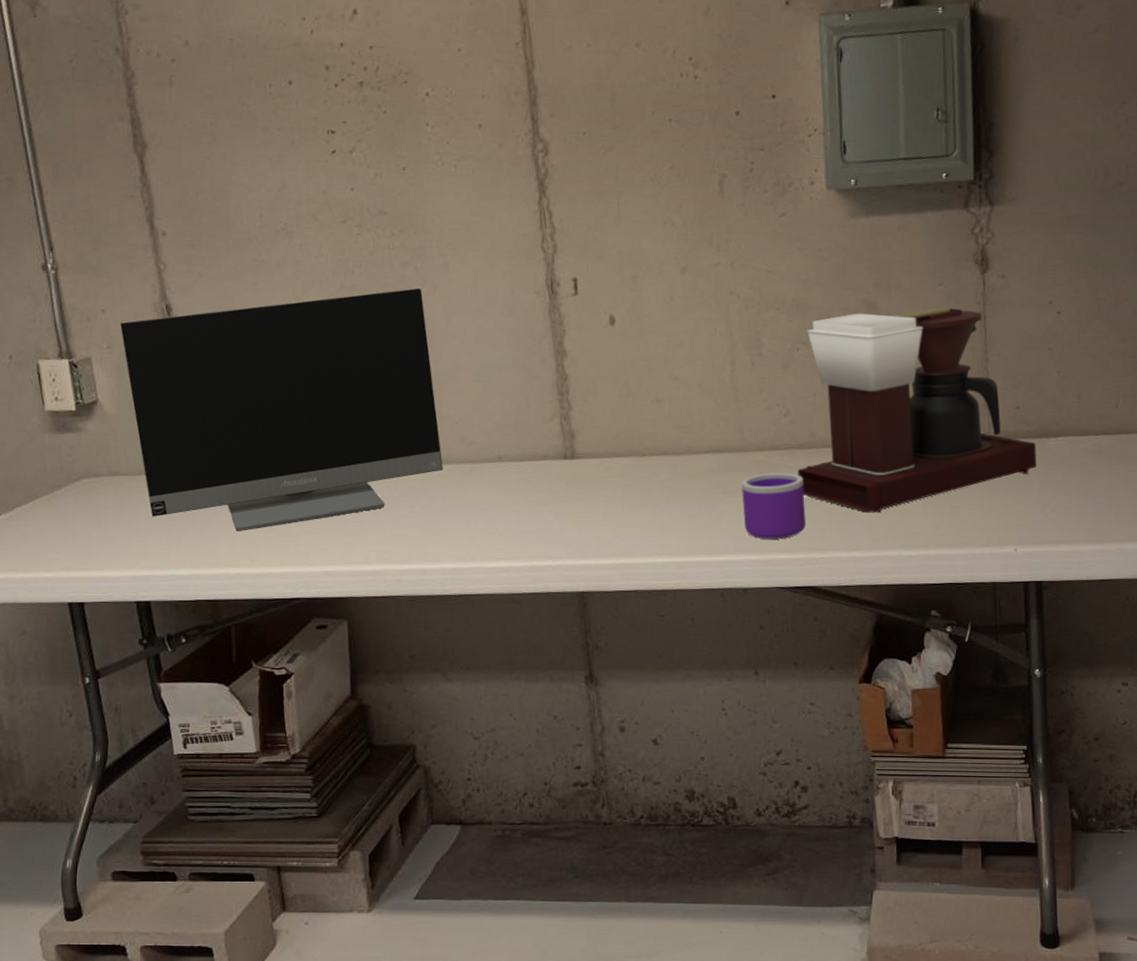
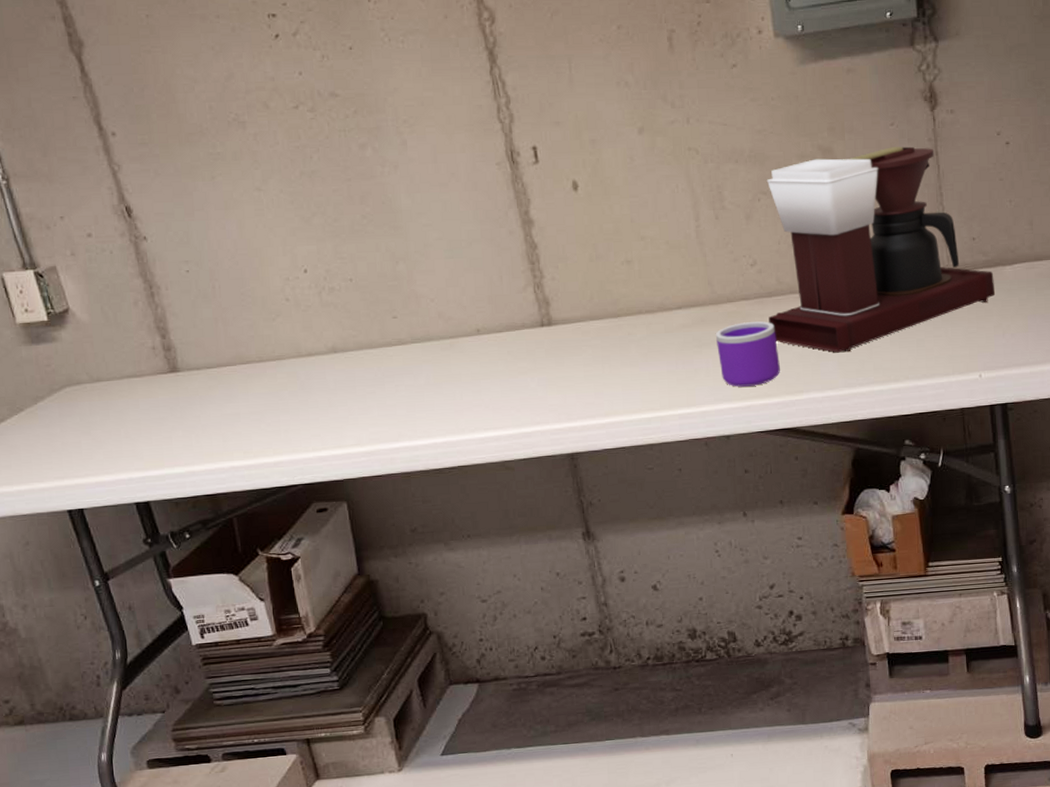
monitor: present [120,288,443,531] -> none [81,169,423,425]

